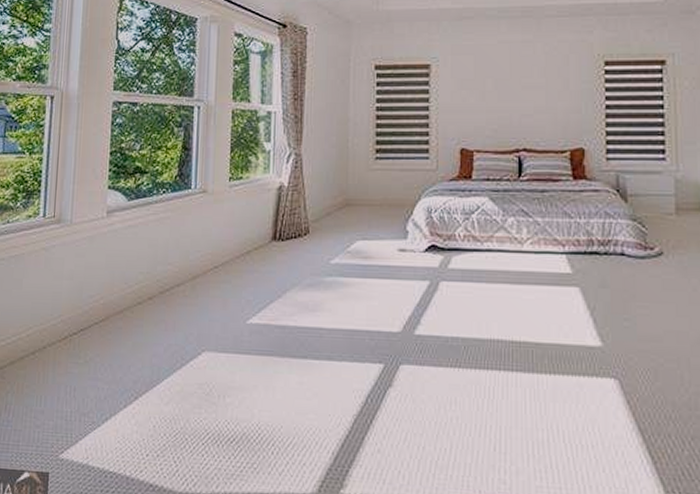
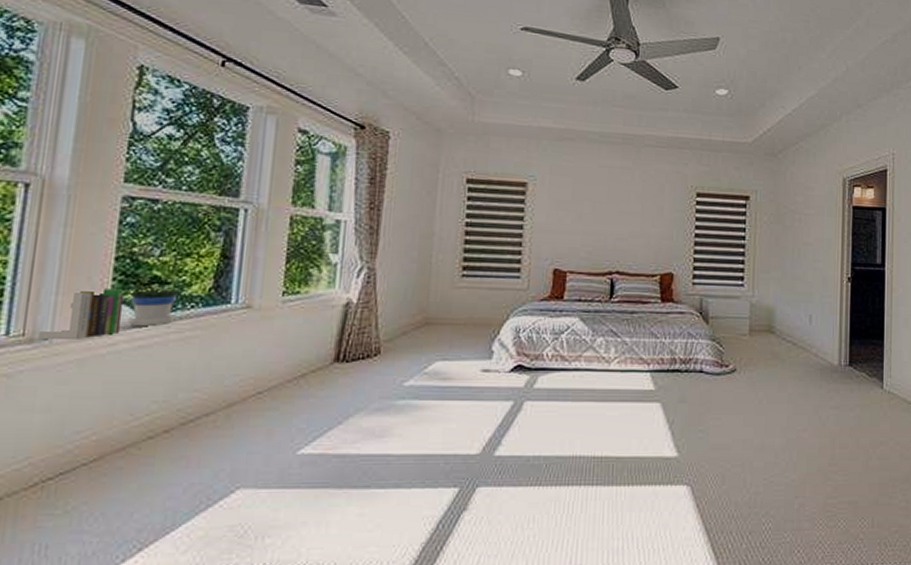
books: none [62,178,117,221] -> present [36,289,123,341]
flowerpot: none [120,176,155,210] -> present [127,287,181,327]

